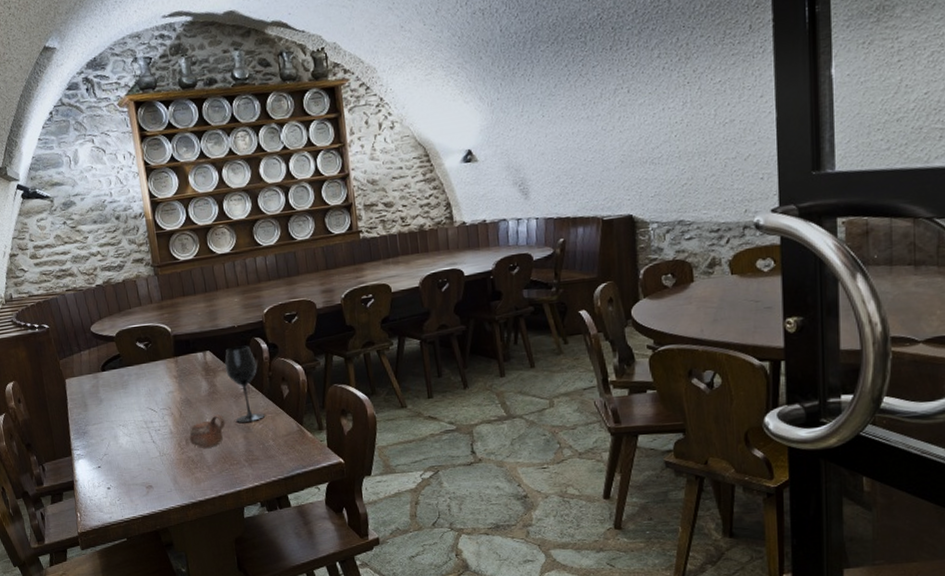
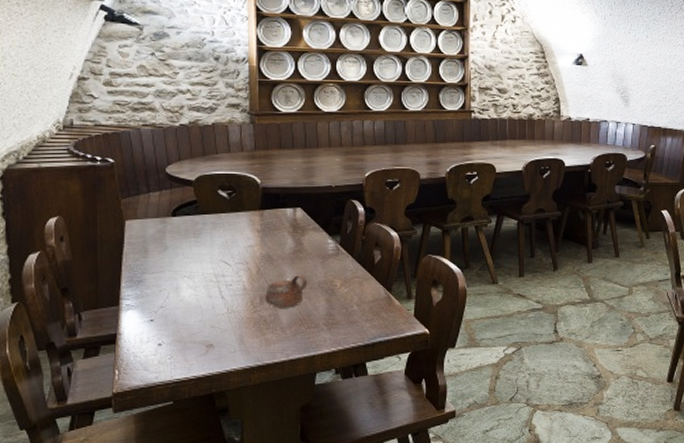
wineglass: present [225,345,265,423] -> none [316,206,351,284]

